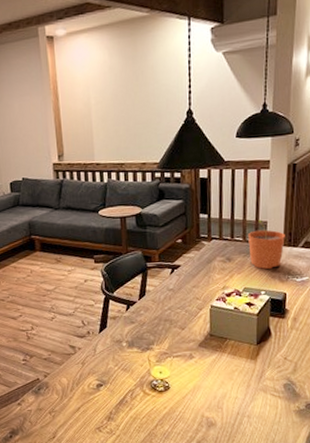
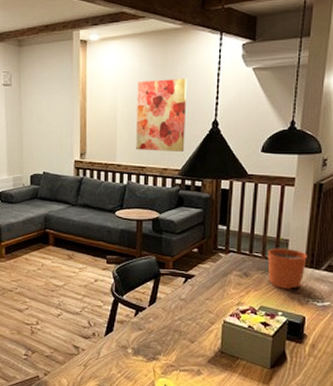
wall art: none [109,68,162,147] -> present [136,78,188,152]

